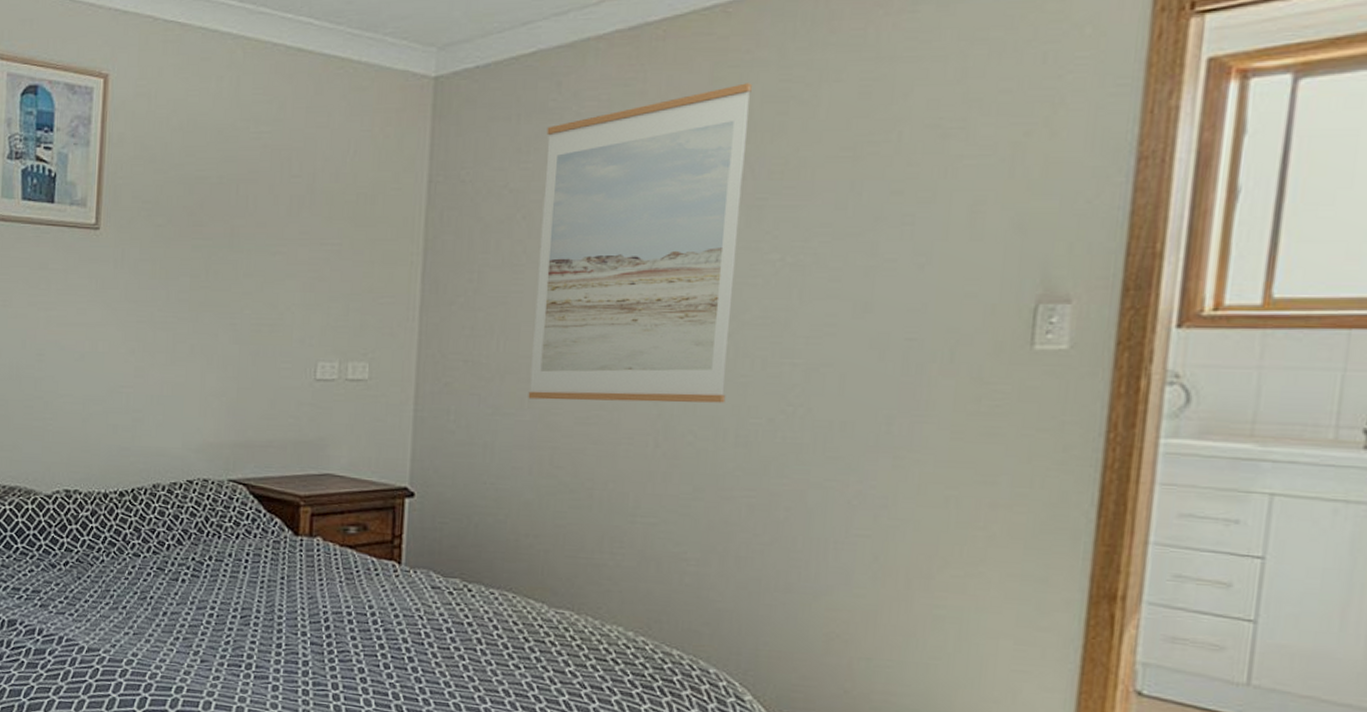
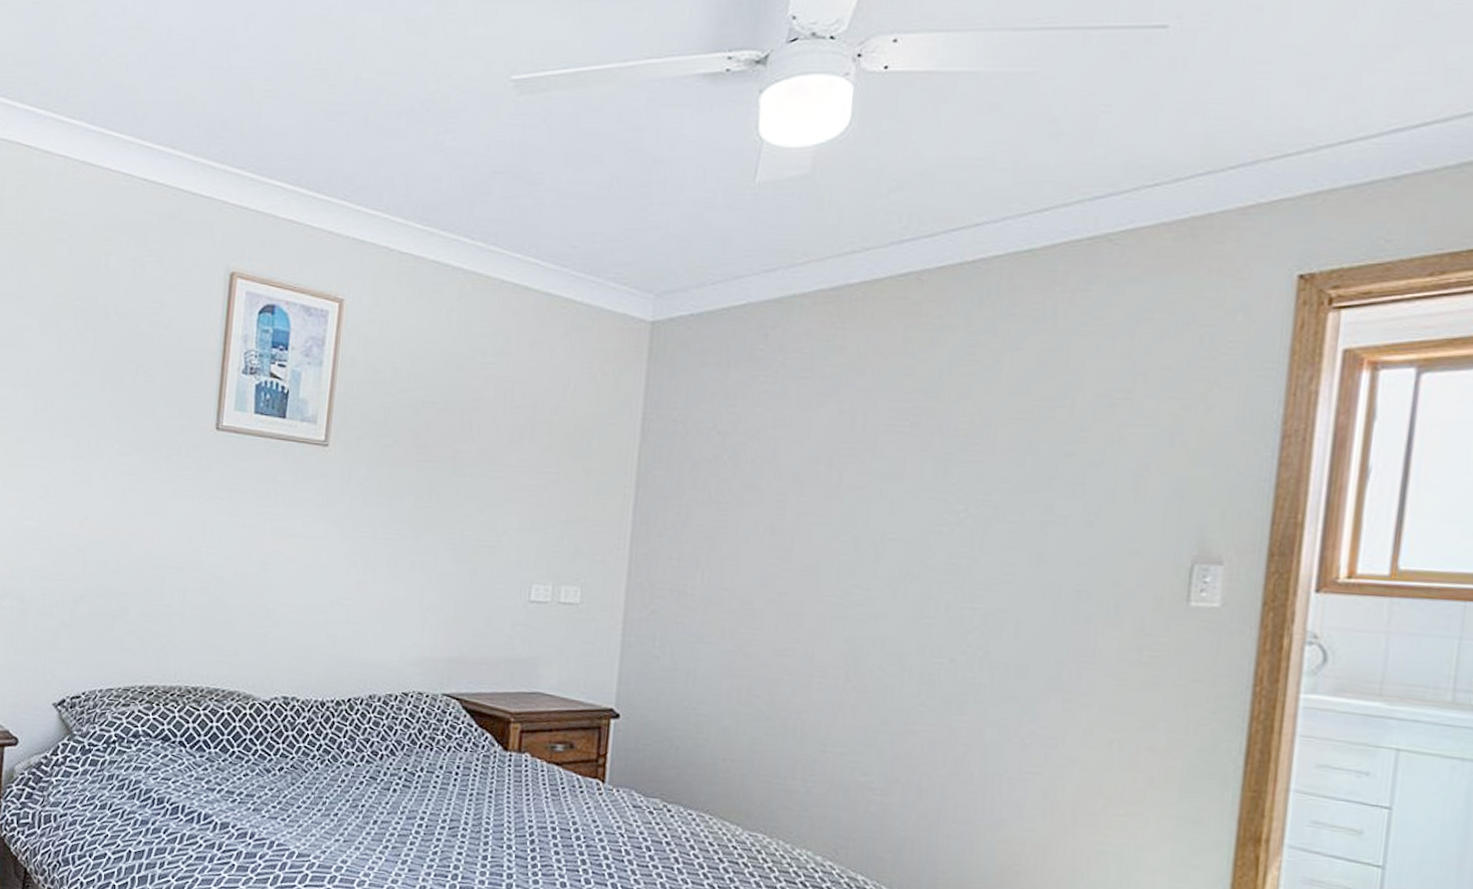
wall art: present [528,83,752,403] -> none [729,346,942,642]

